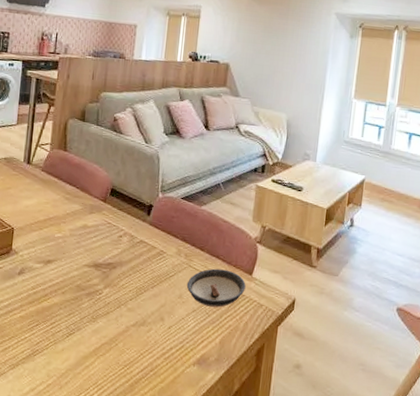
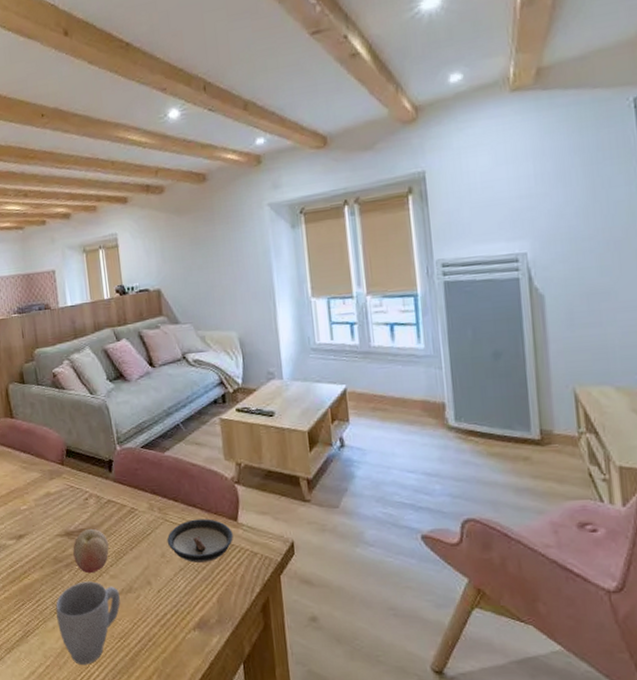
mug: none [67,311,133,387] -> present [55,581,120,665]
fruit: none [97,263,133,304] -> present [73,528,109,573]

